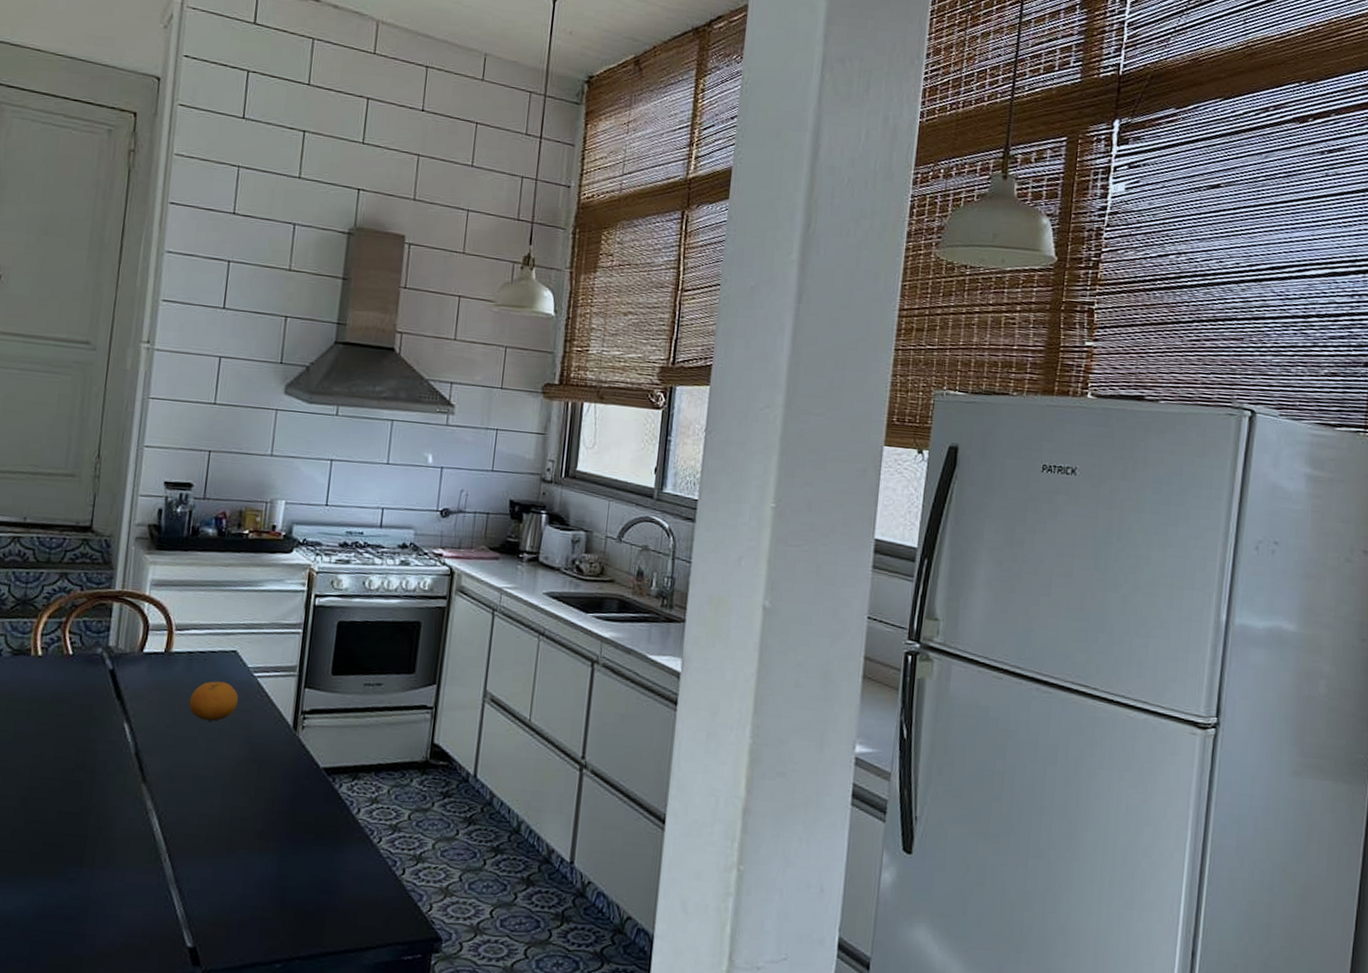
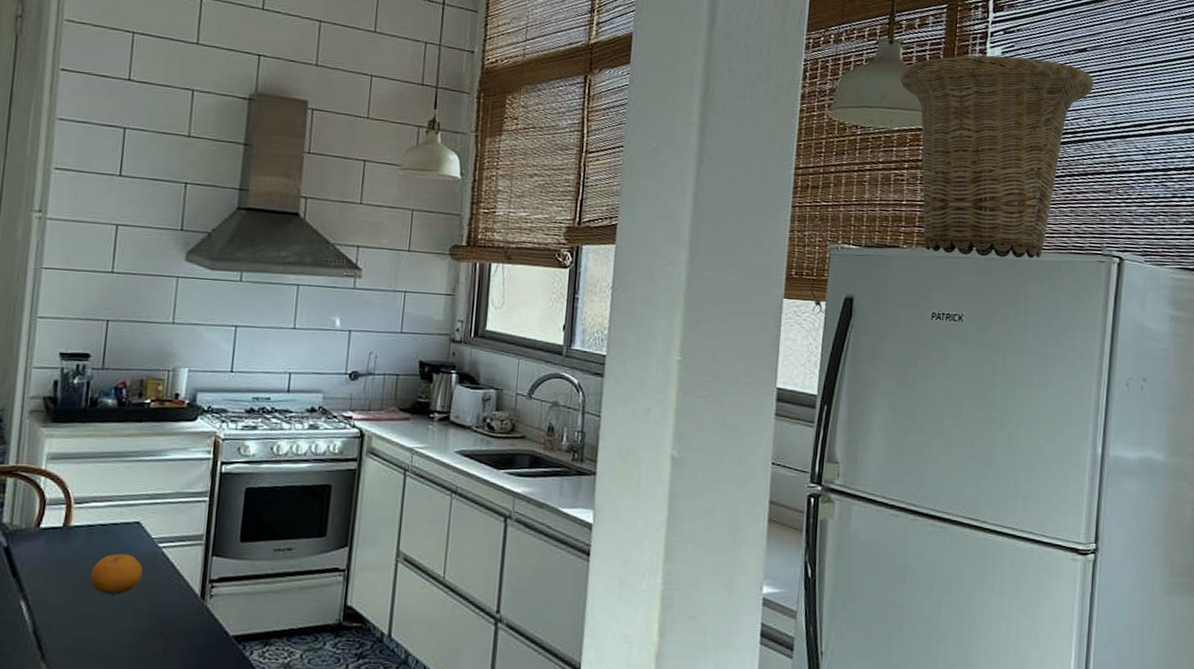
basket: none [1013,191,1228,410] -> present [900,55,1094,259]

